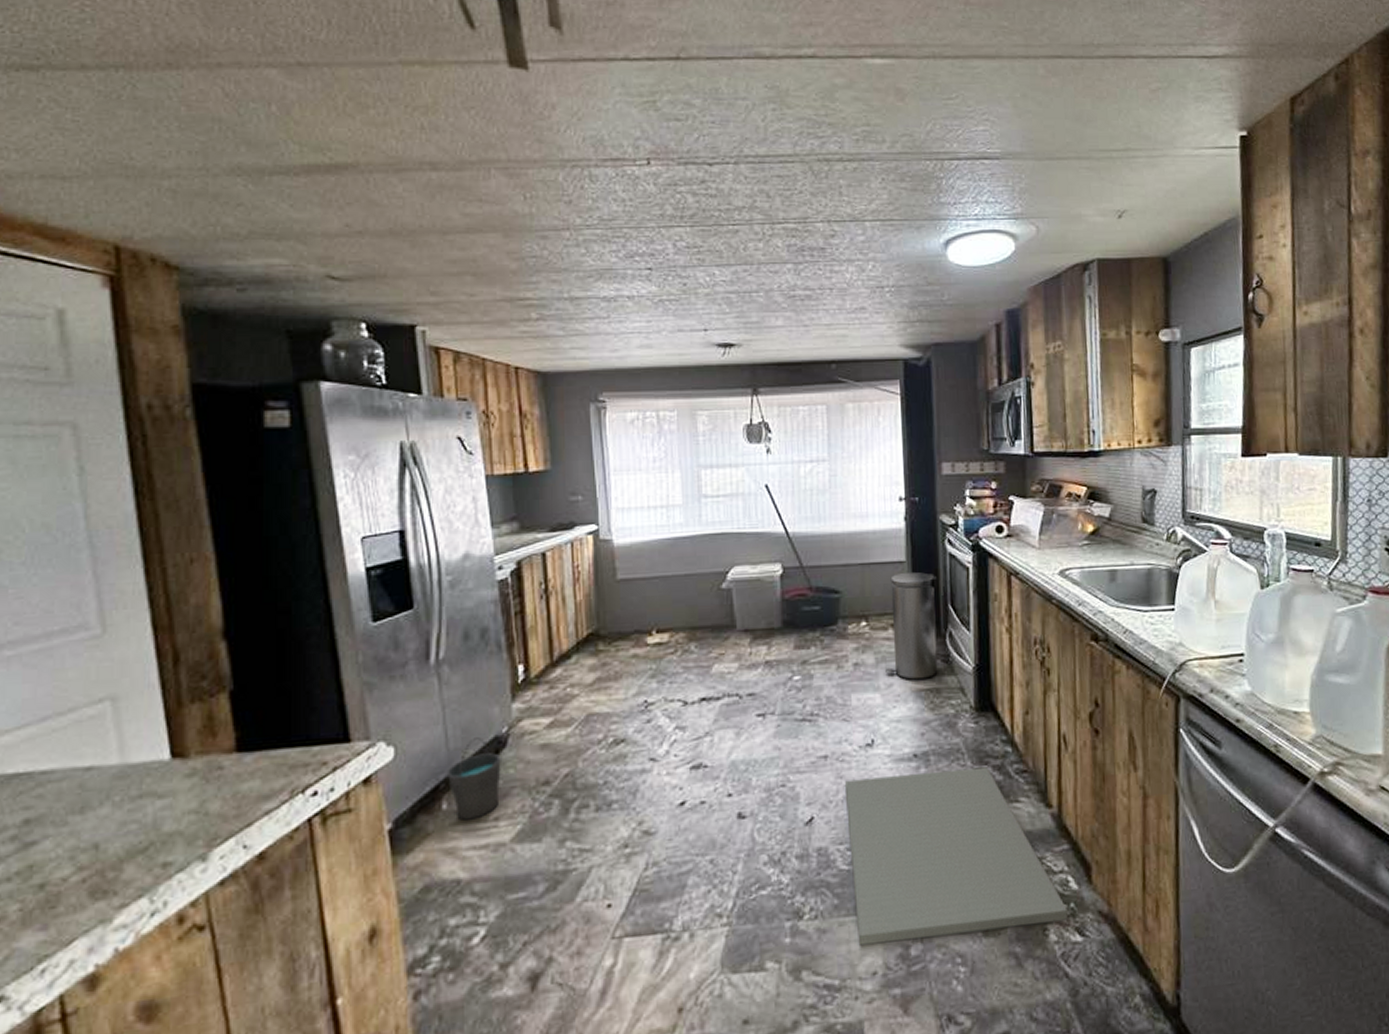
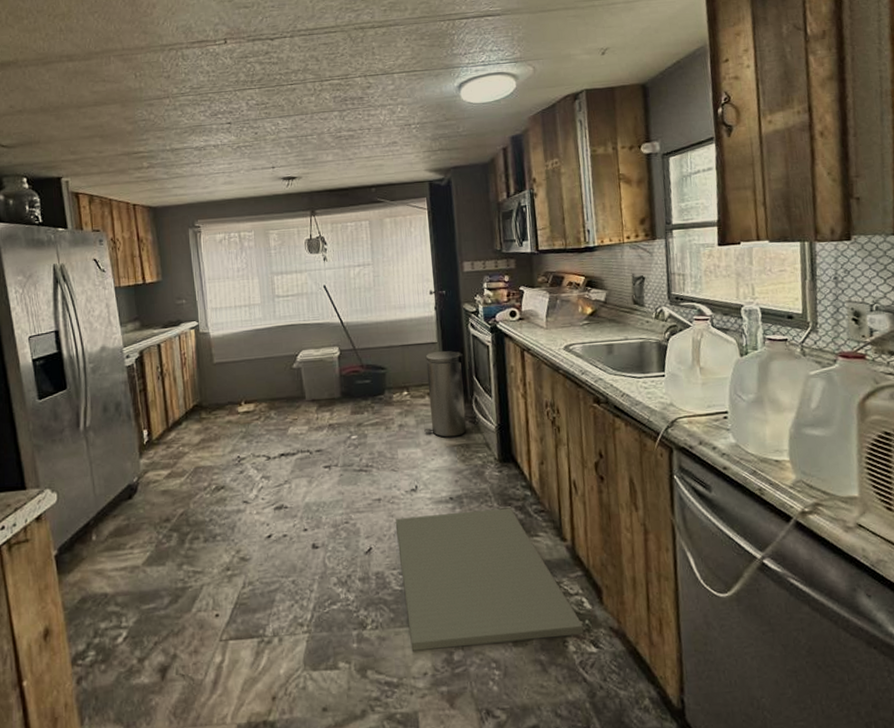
bucket: present [446,737,501,821] -> none [94,485,134,549]

